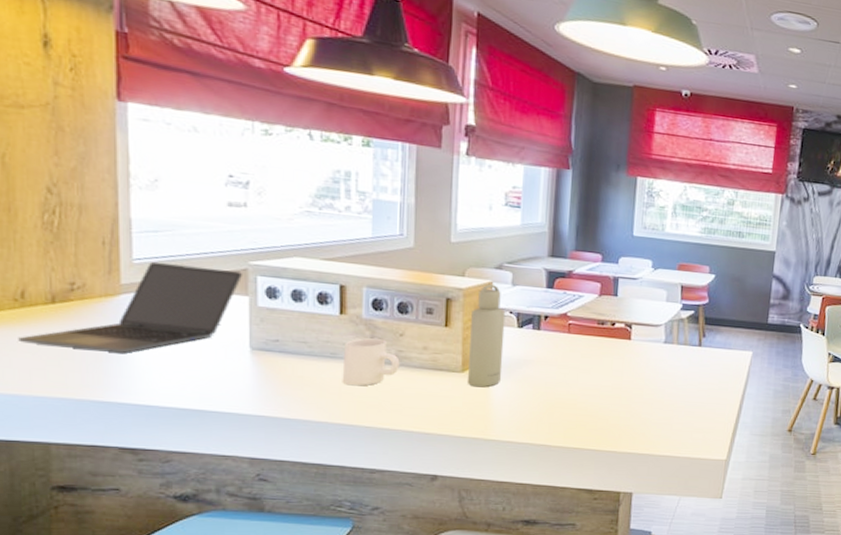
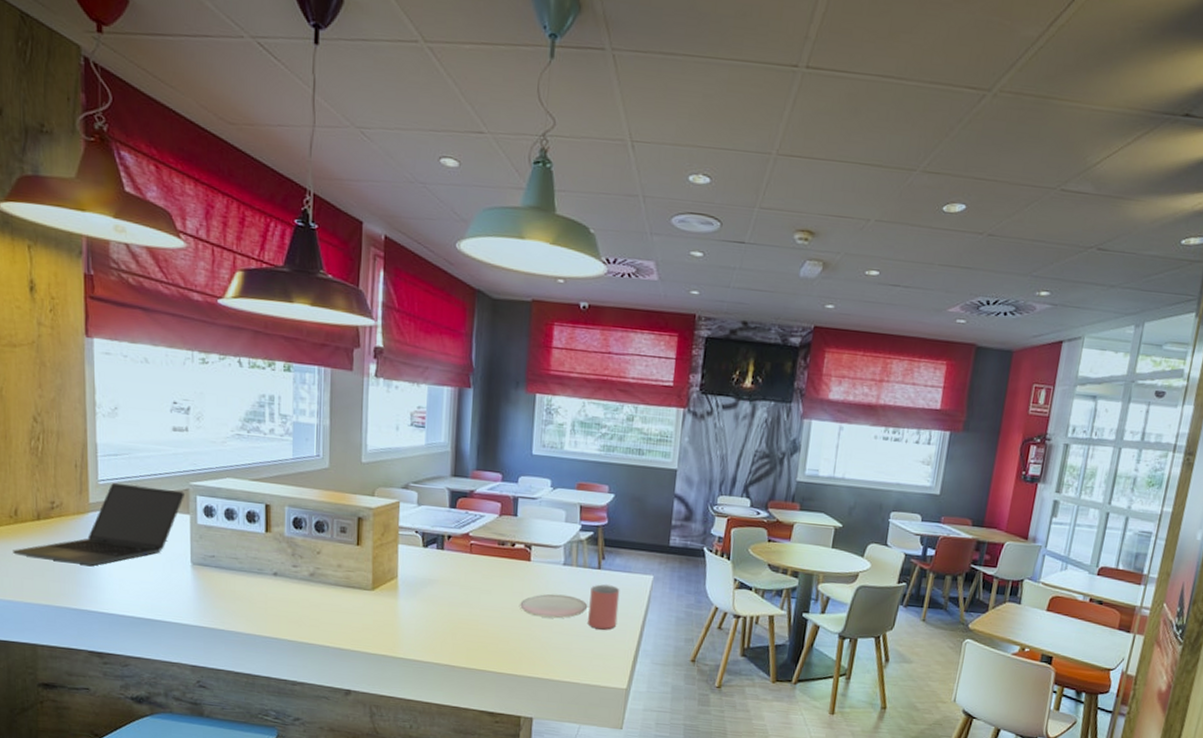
mug: present [342,338,400,386] -> none [267,555,317,602]
bottle: present [468,284,506,388] -> none [378,504,412,606]
plate: none [620,371,689,395] -> present [520,593,588,619]
mug: none [688,361,720,404] -> present [588,584,620,630]

